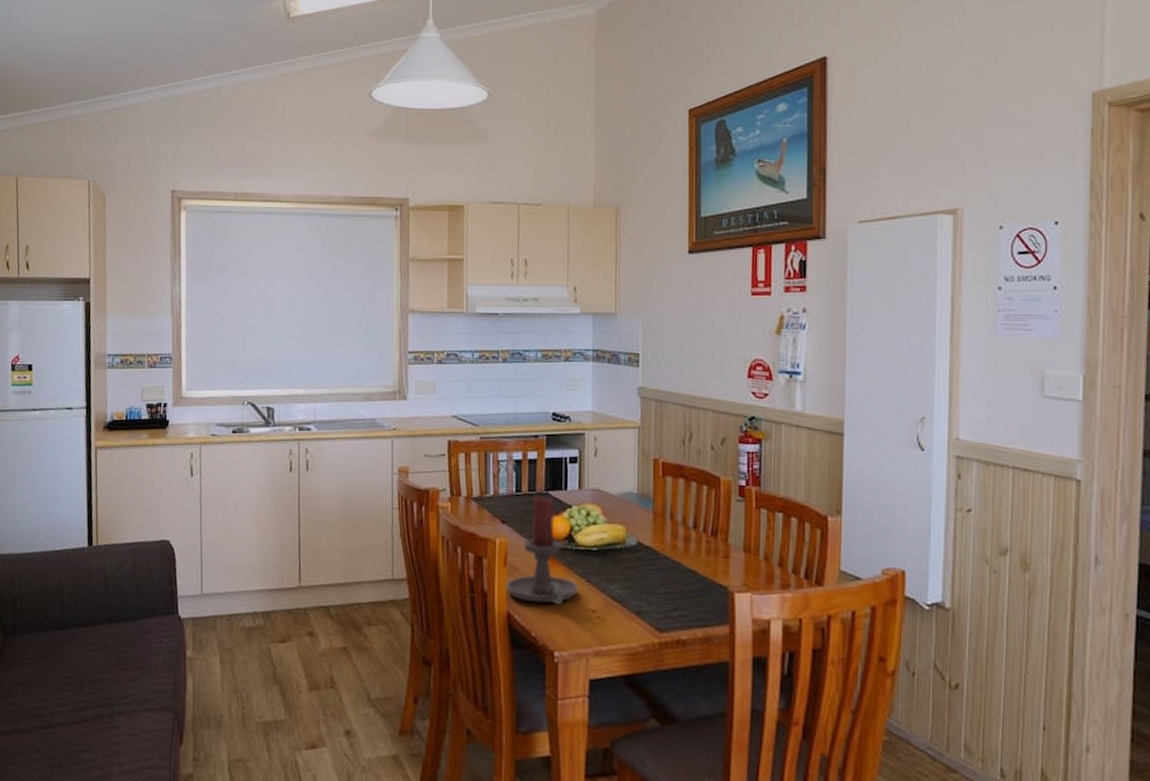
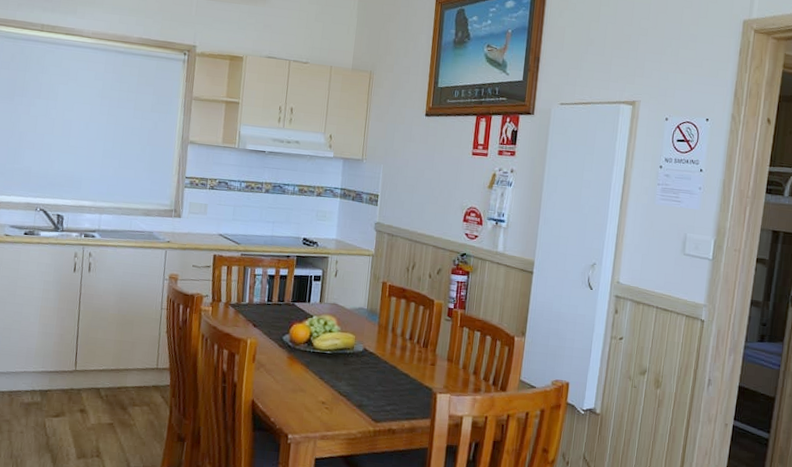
candle holder: present [506,496,579,604] -> none [253,306,313,396]

